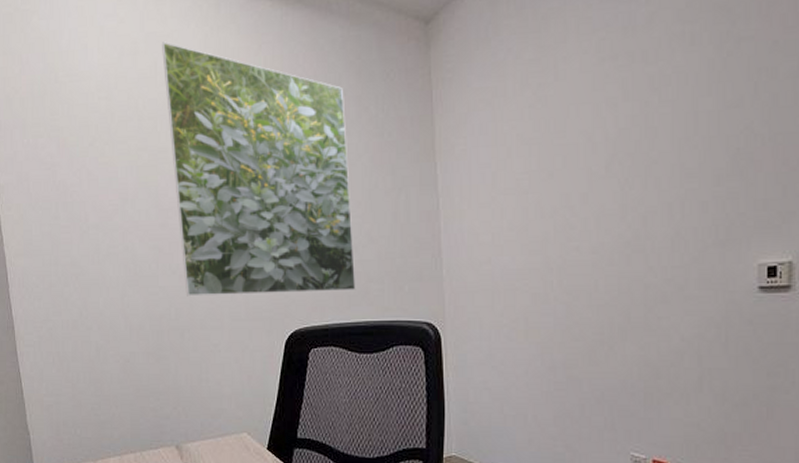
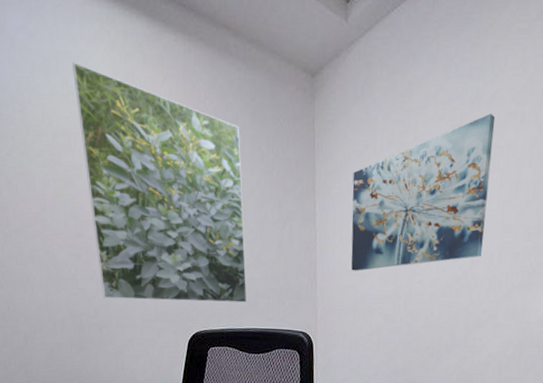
wall art: none [481,38,657,242] -> present [351,113,496,271]

